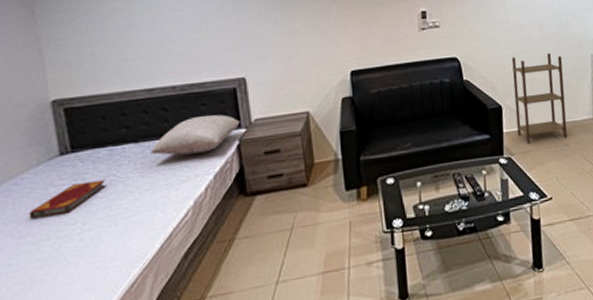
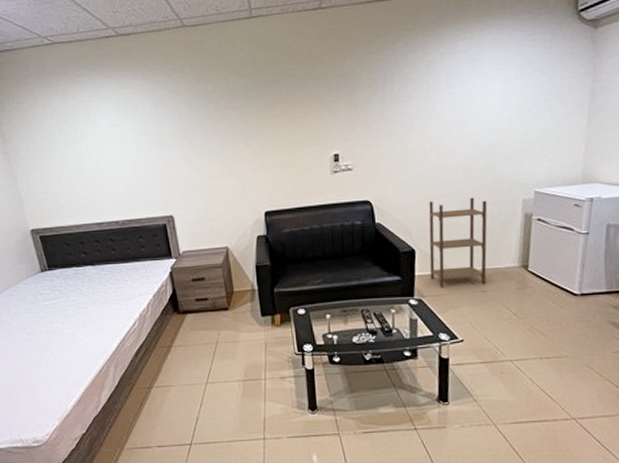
hardback book: present [29,179,107,220] -> none [26,292,75,317]
pillow: present [150,114,241,156] -> none [104,246,171,278]

